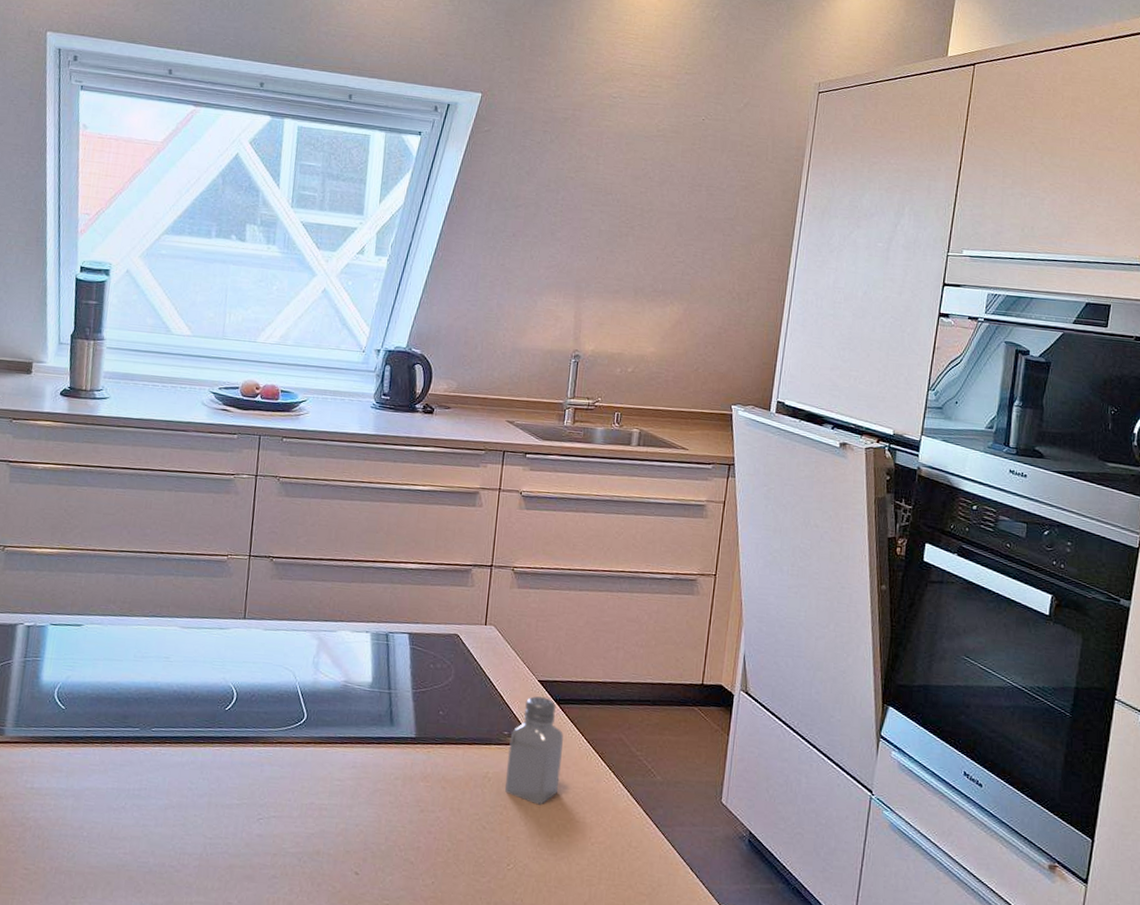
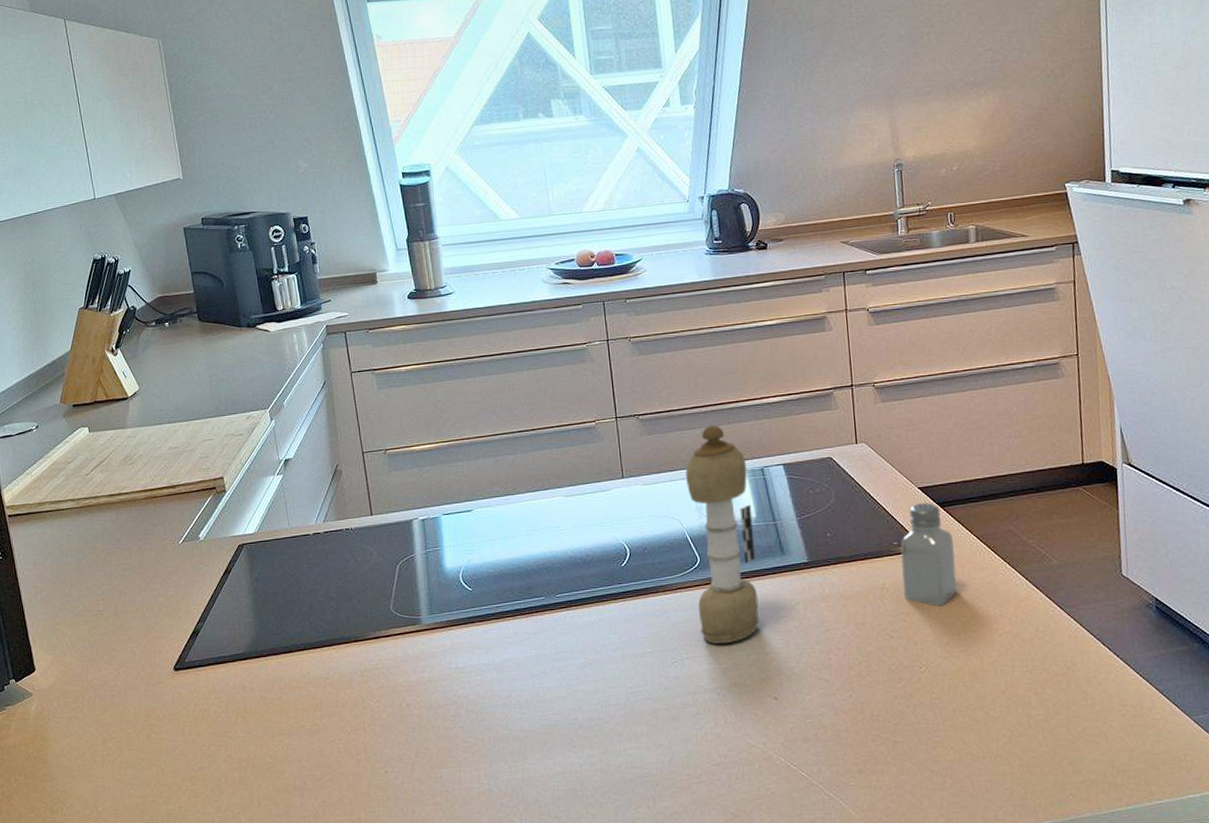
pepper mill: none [293,580,373,809] -> present [685,425,760,645]

